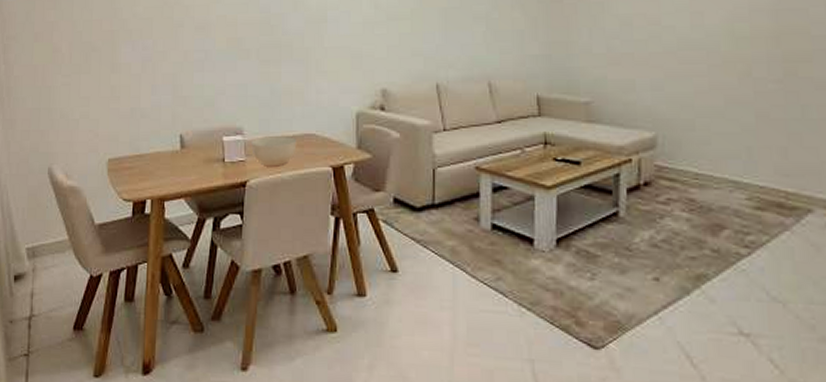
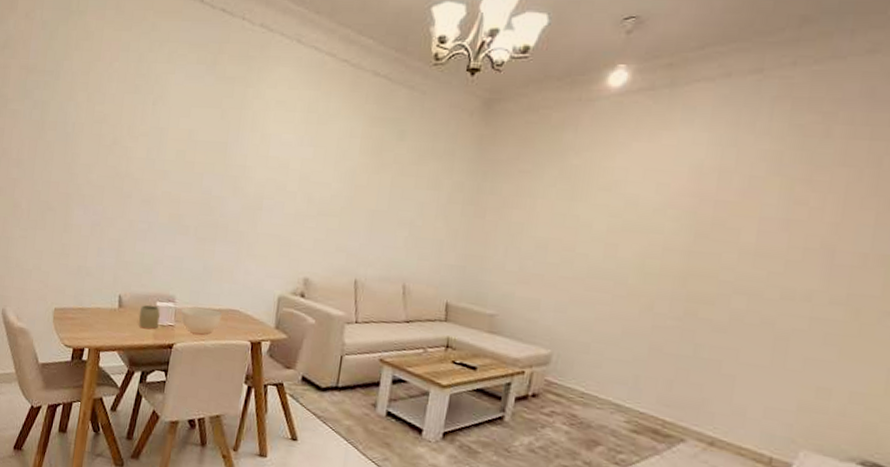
mug: none [204,141,228,169] -> present [138,305,160,330]

